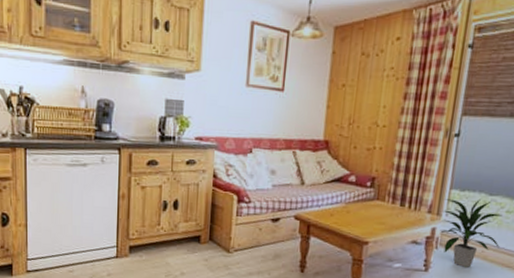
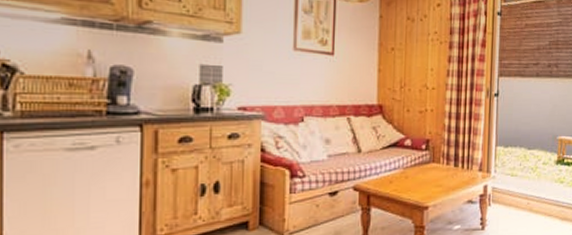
indoor plant: present [441,198,502,267] -> none [492,153,541,221]

